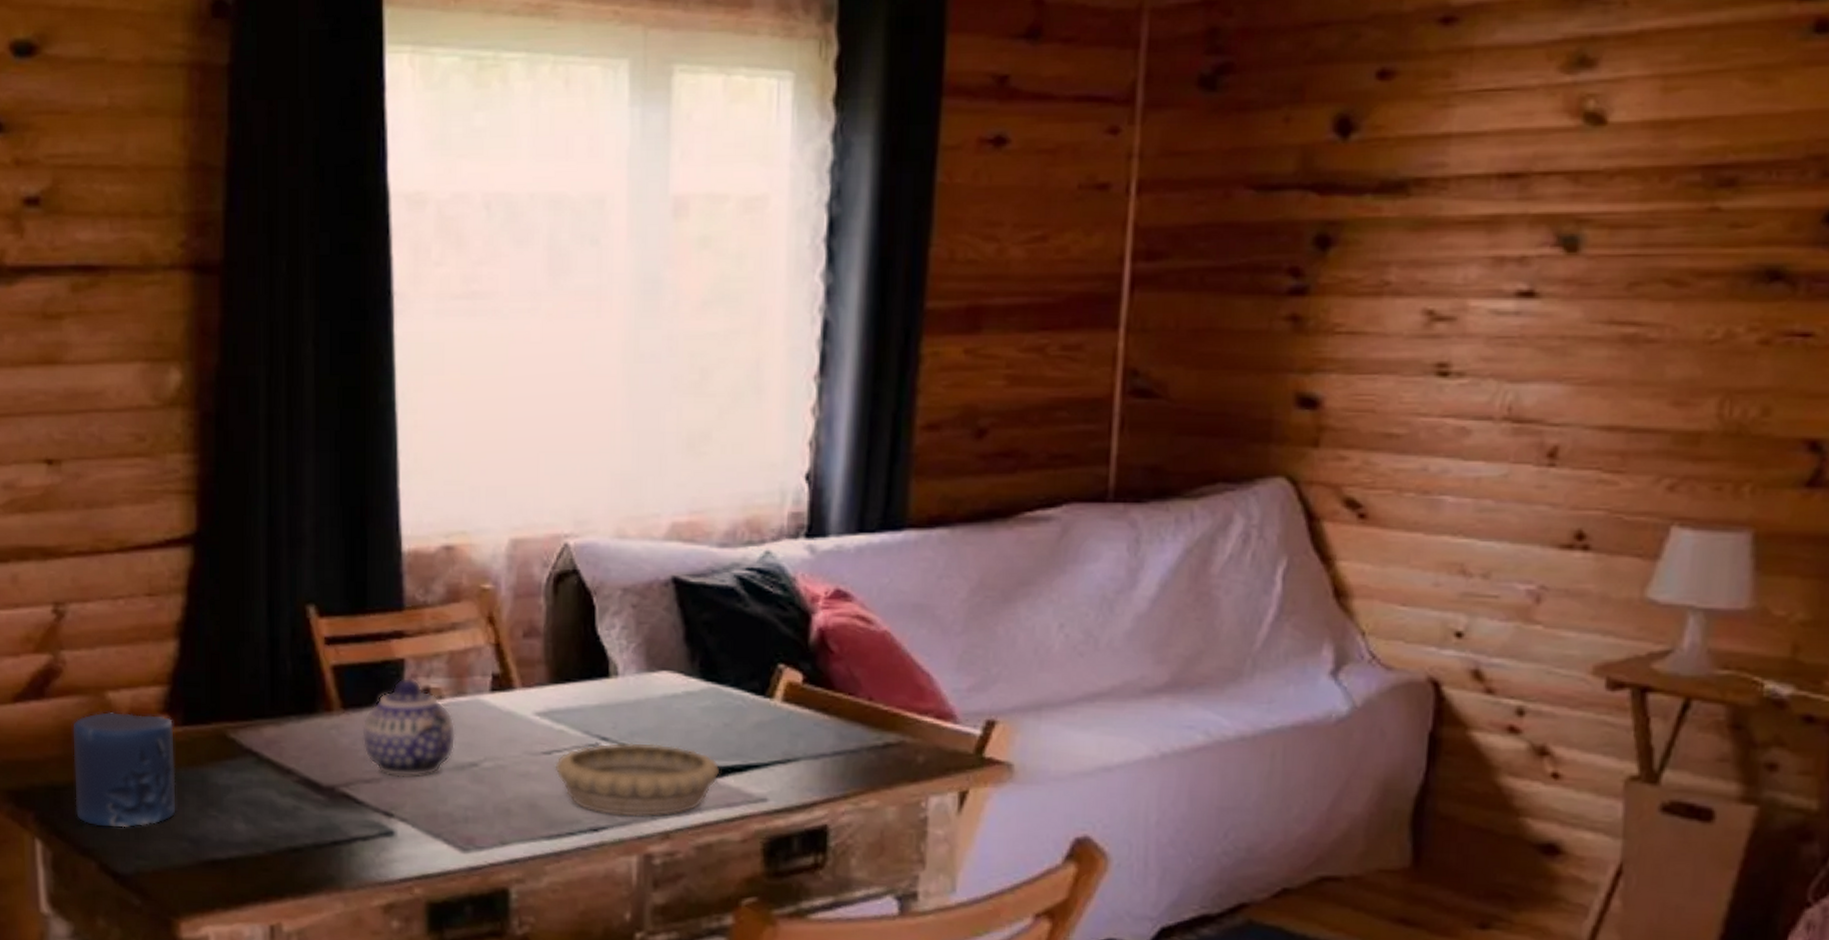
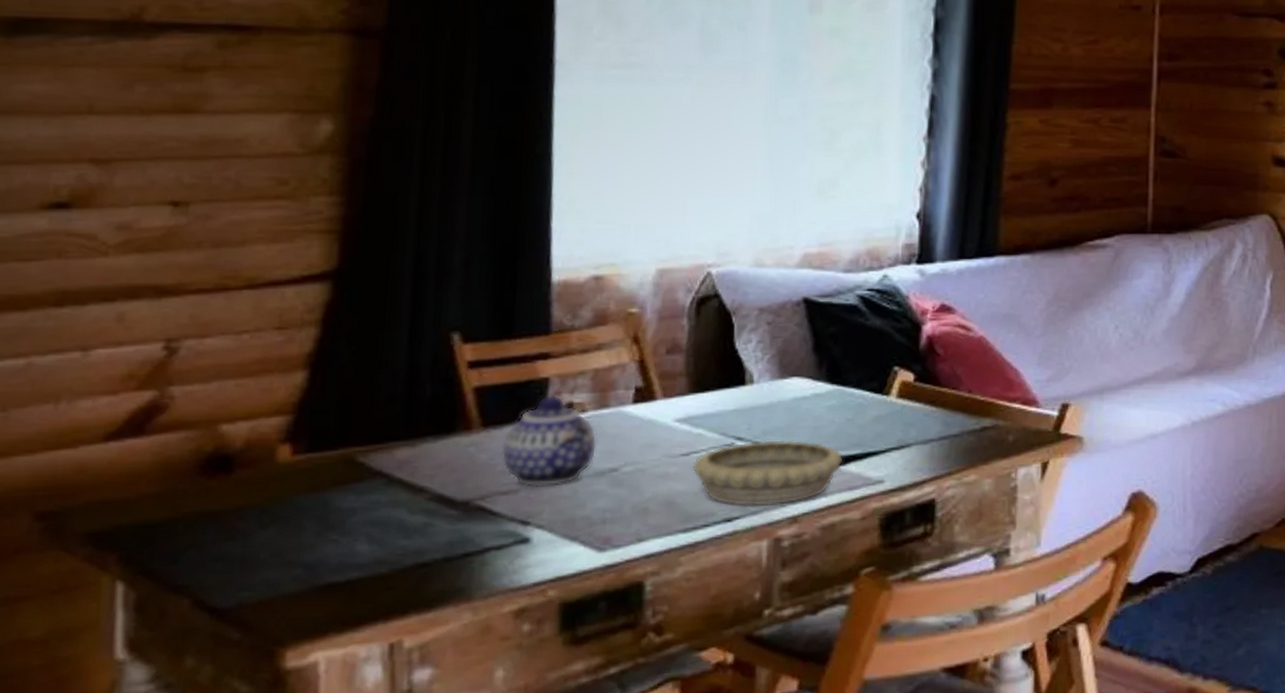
candle: present [73,712,176,828] -> none [171,444,296,562]

